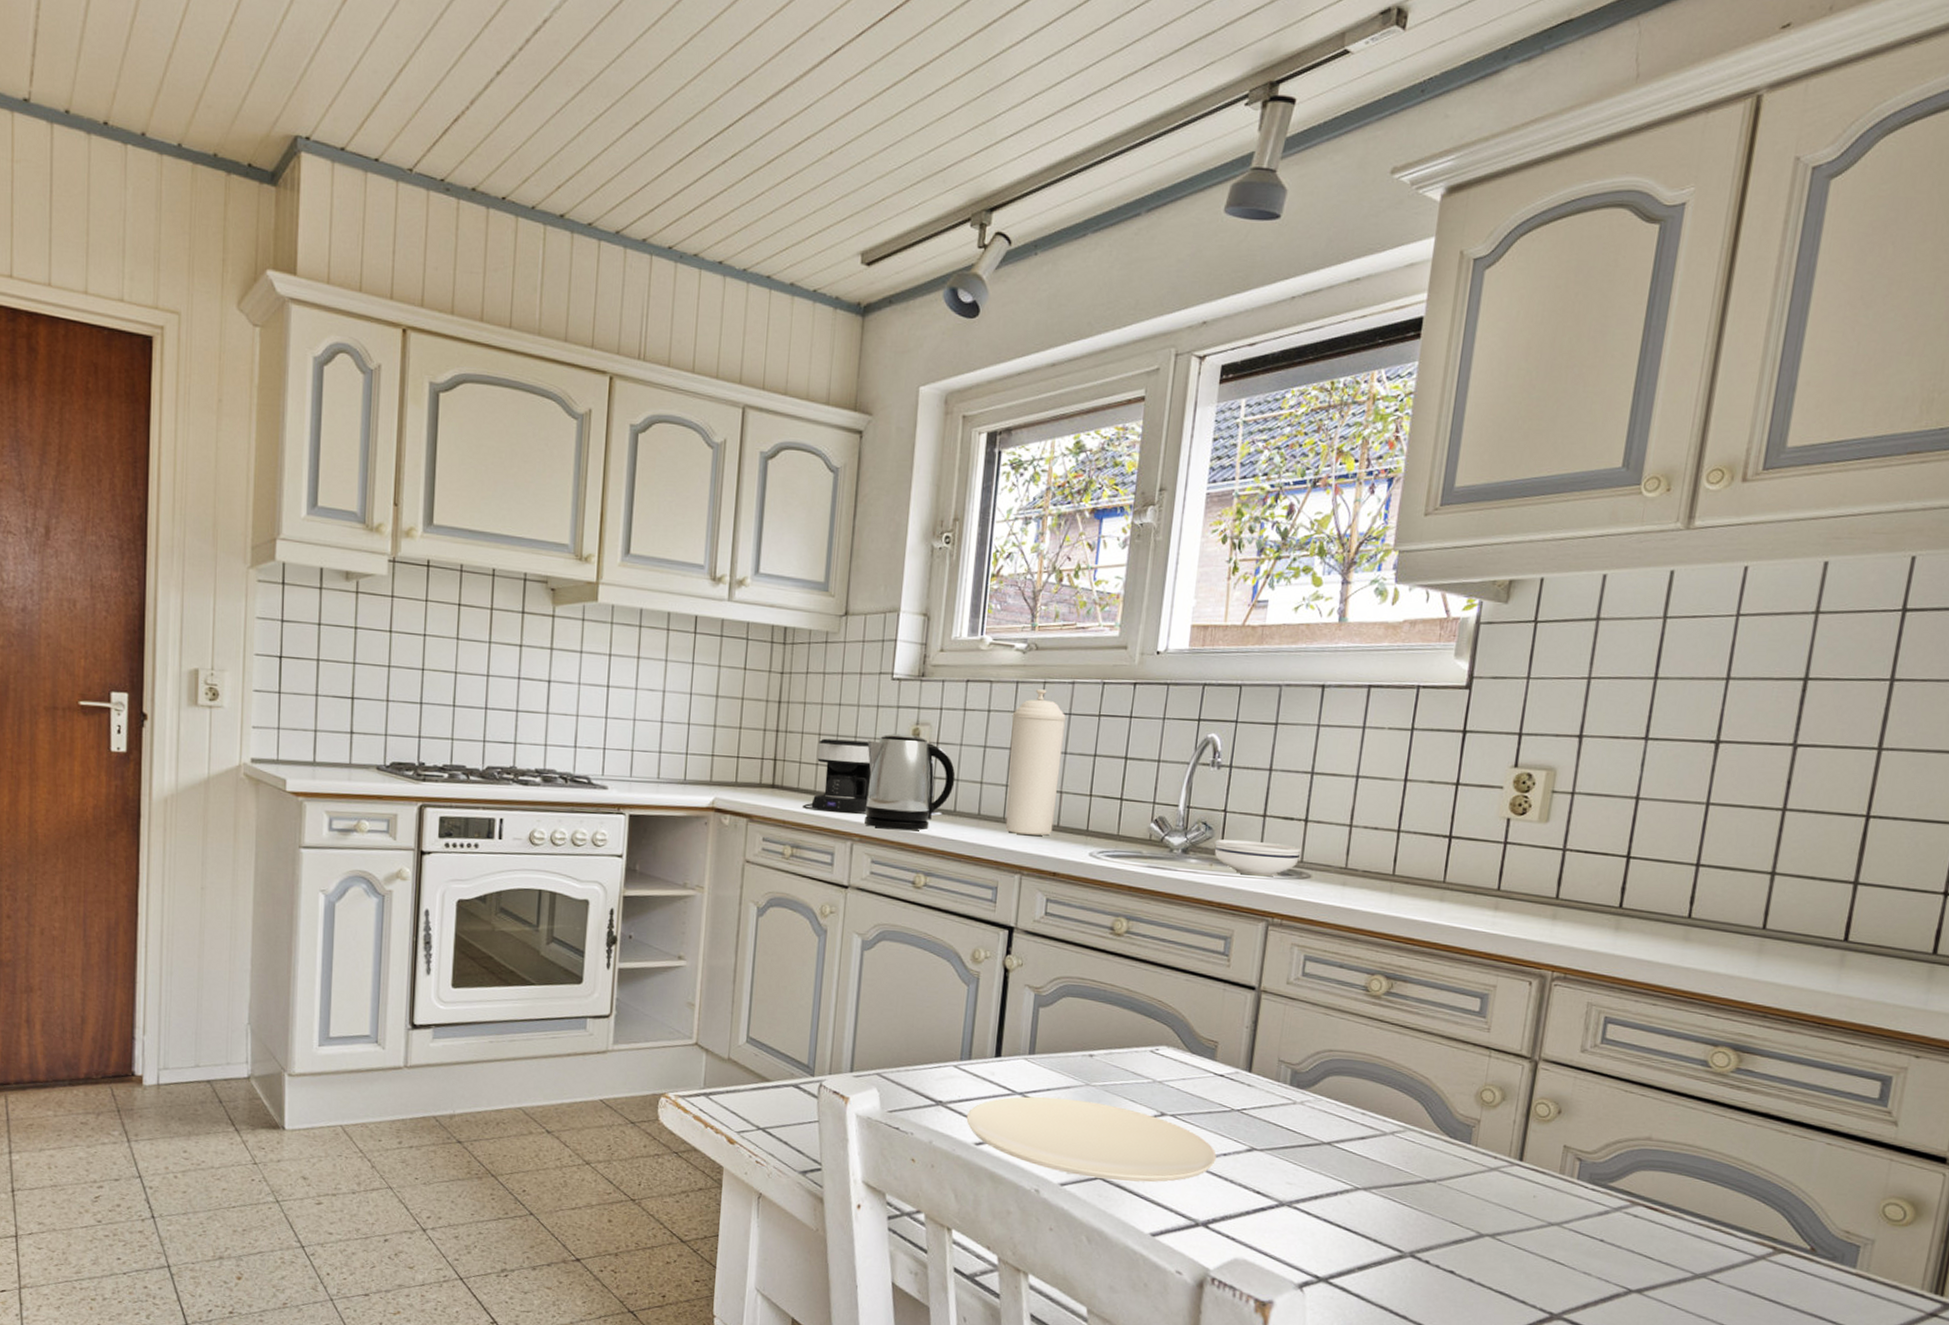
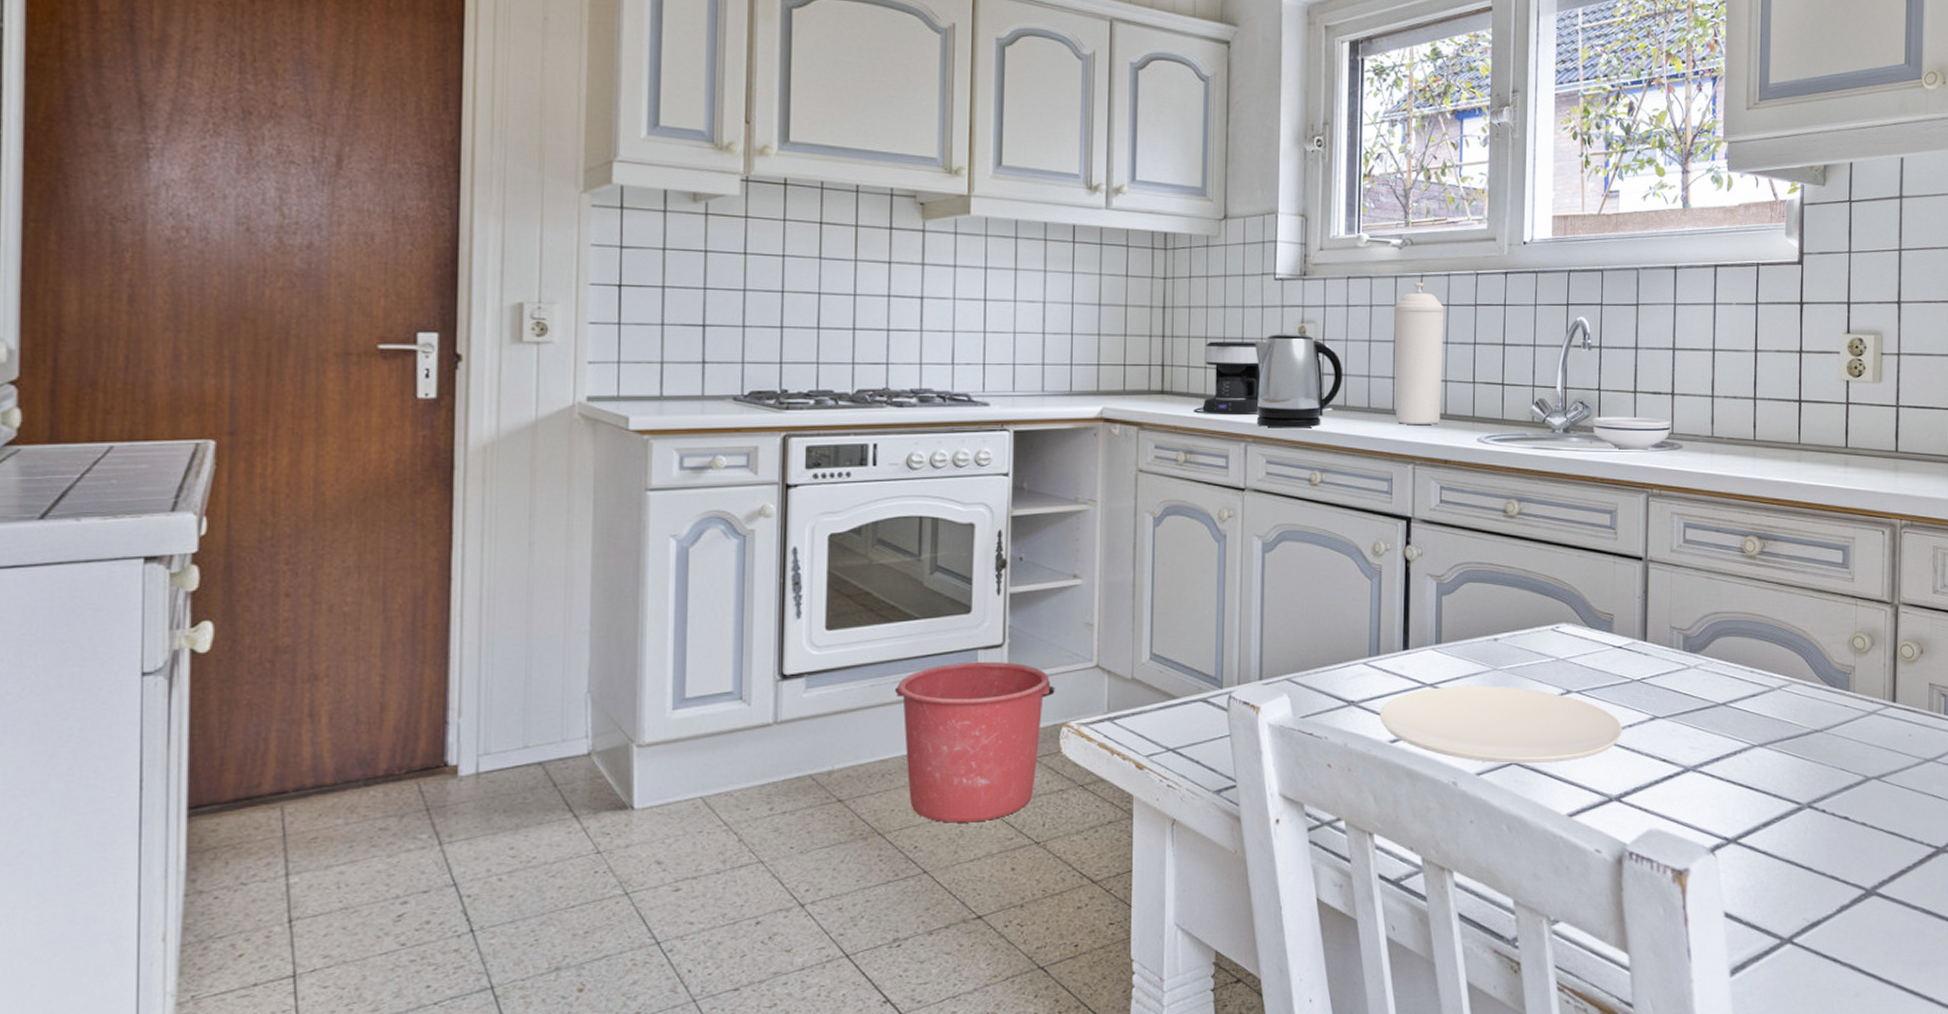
bucket: none [510,1028,656,1175] -> present [894,662,1055,823]

